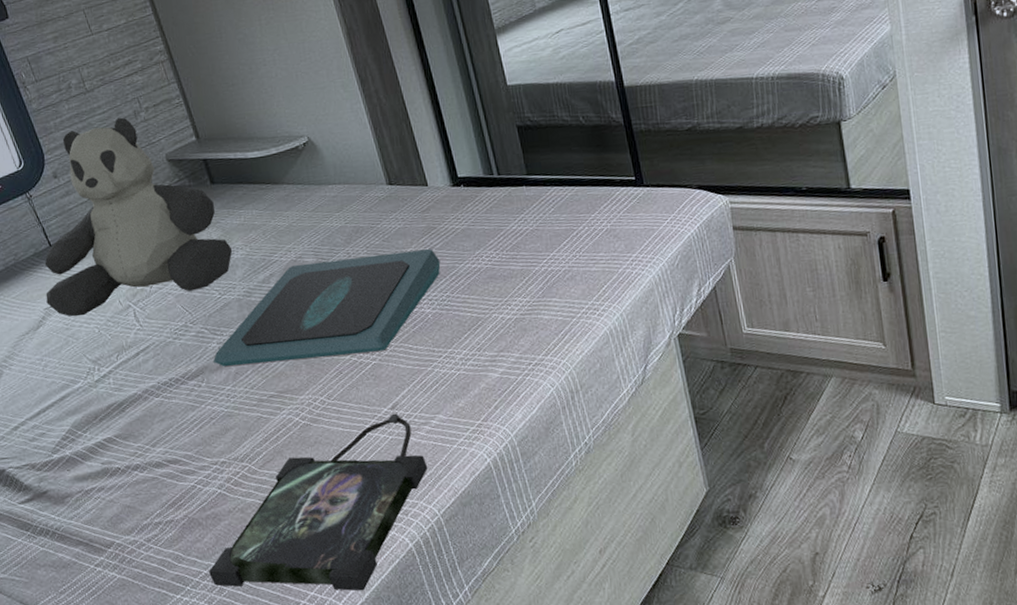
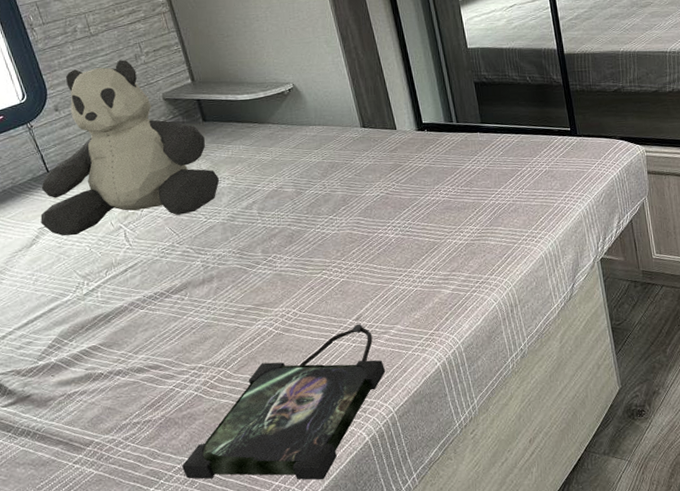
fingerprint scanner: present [212,249,441,366] -> none [196,183,404,282]

